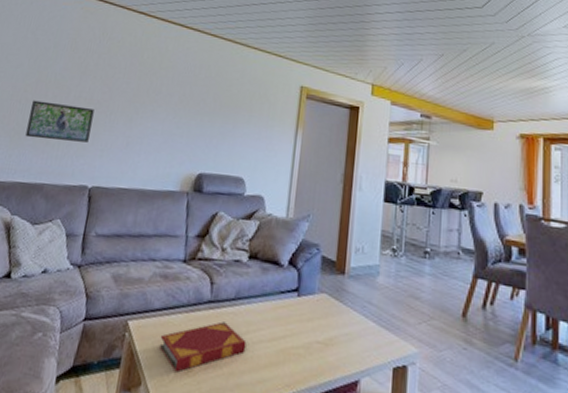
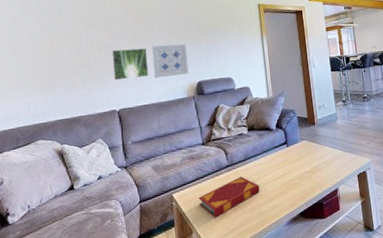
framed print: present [25,100,95,143] -> none [53,52,107,85]
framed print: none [94,107,145,151] -> present [111,47,149,81]
wall art: none [145,112,195,160] -> present [151,43,189,79]

